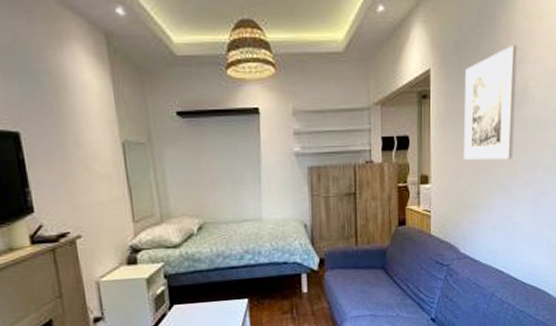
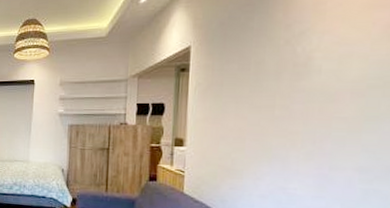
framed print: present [464,45,517,160] -> none [225,19,298,130]

